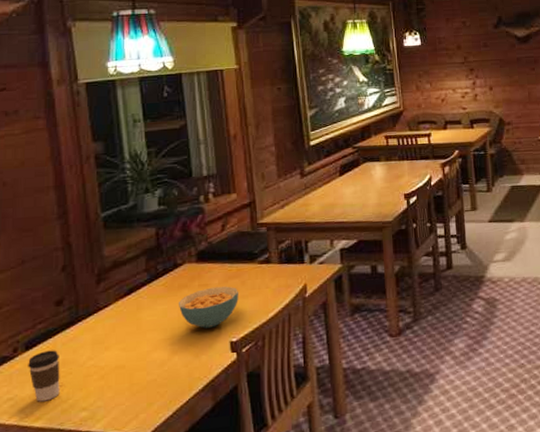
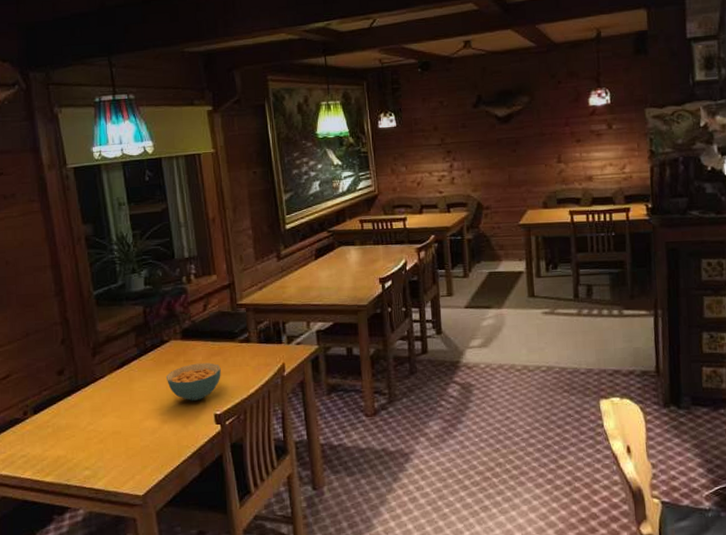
coffee cup: present [28,350,60,402] -> none [37,415,65,460]

